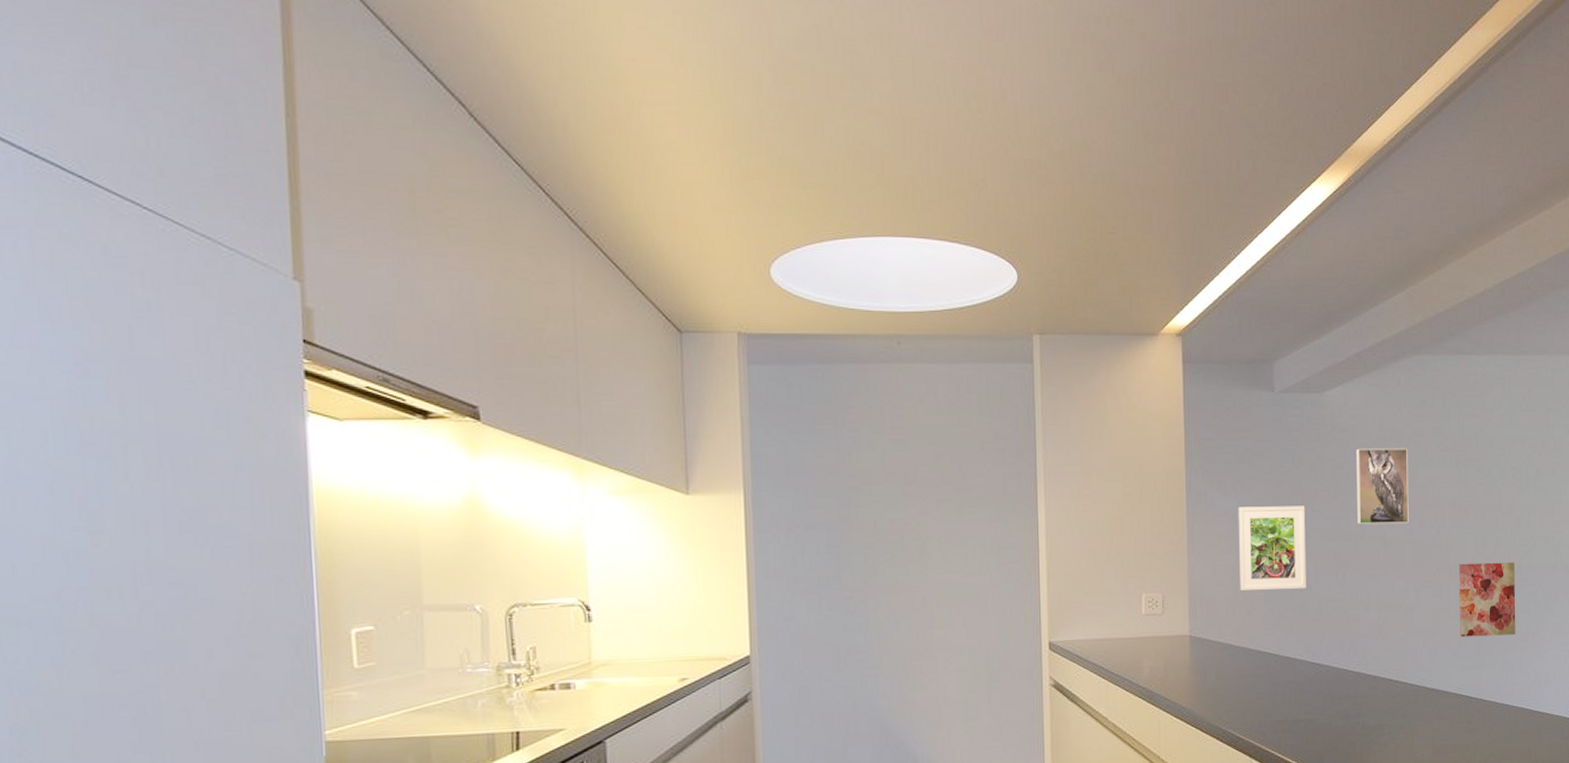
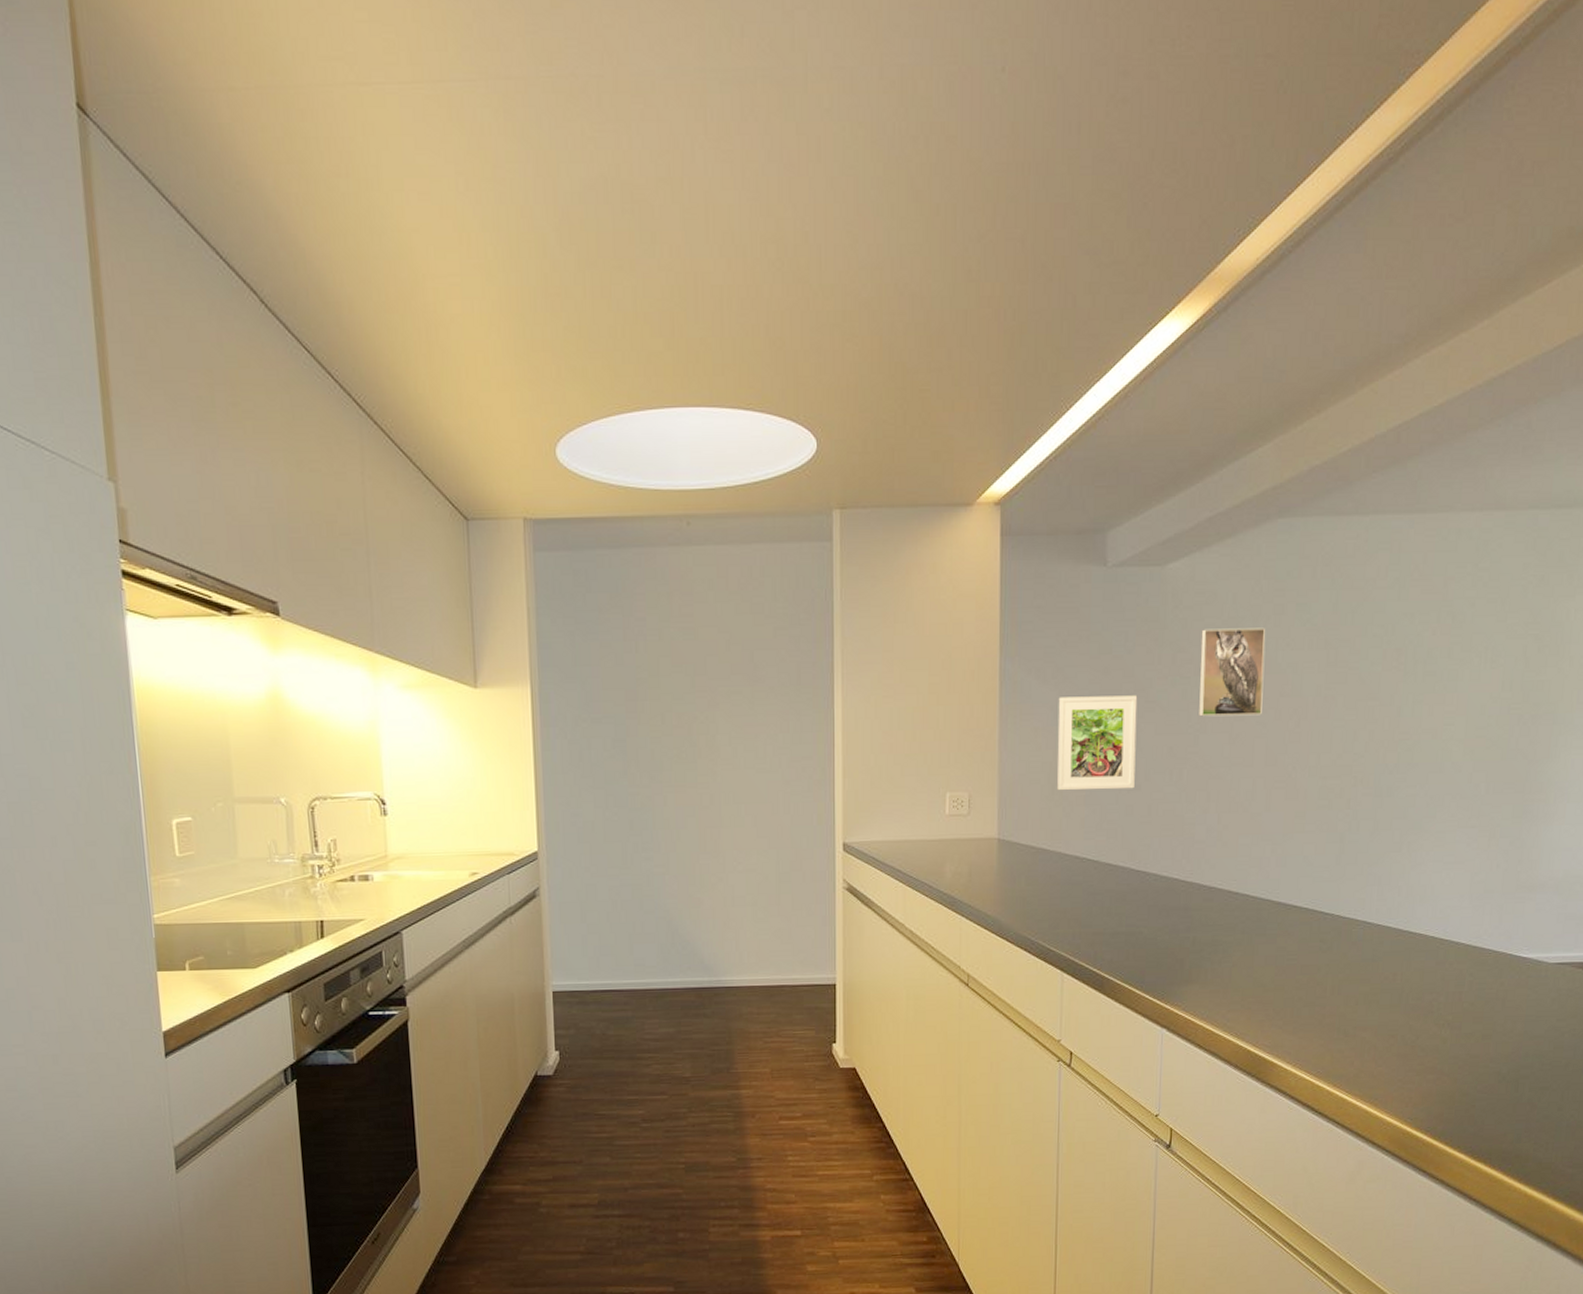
wall art: present [1458,562,1516,637] -> none [1316,759,1392,845]

